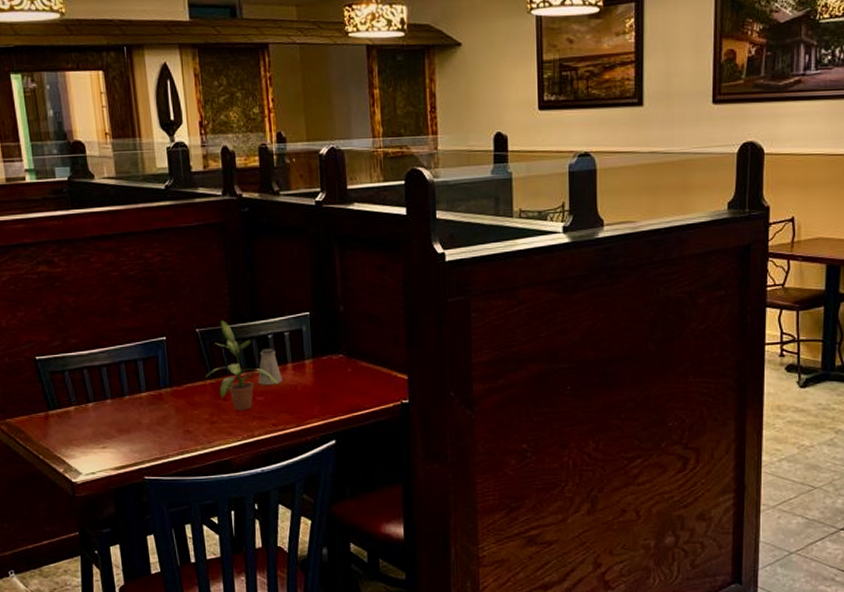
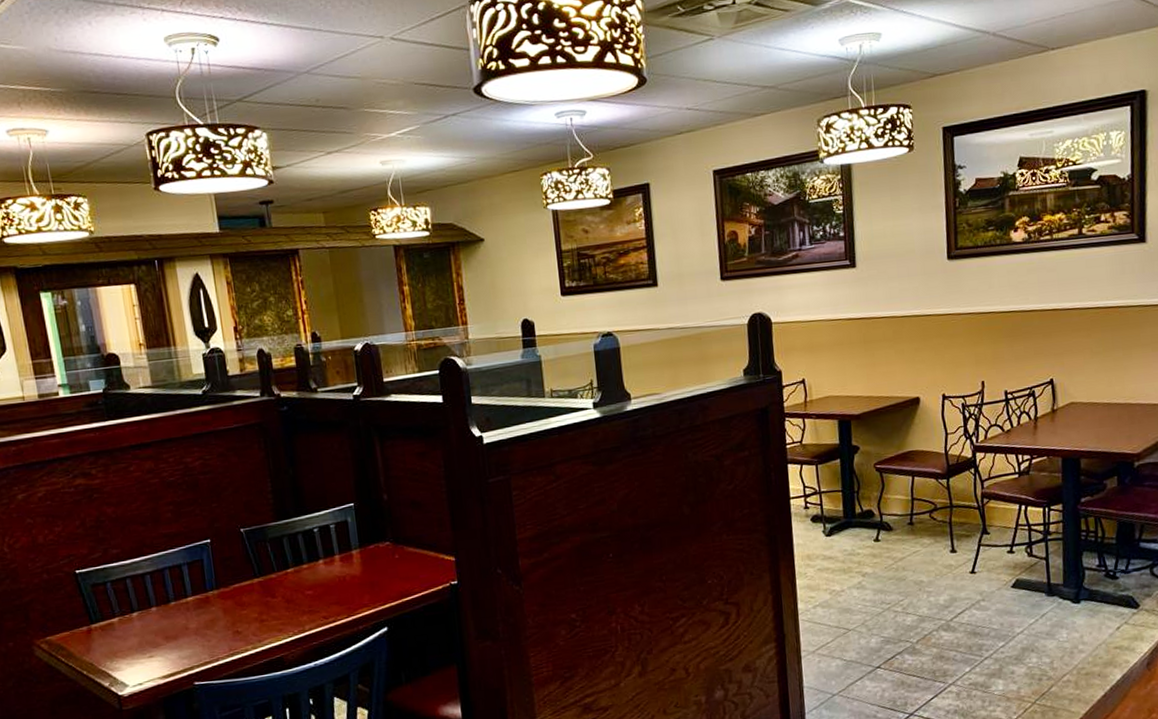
potted plant: present [205,320,279,411] -> none [252,518,327,607]
saltshaker: present [258,349,283,385] -> none [306,542,331,579]

